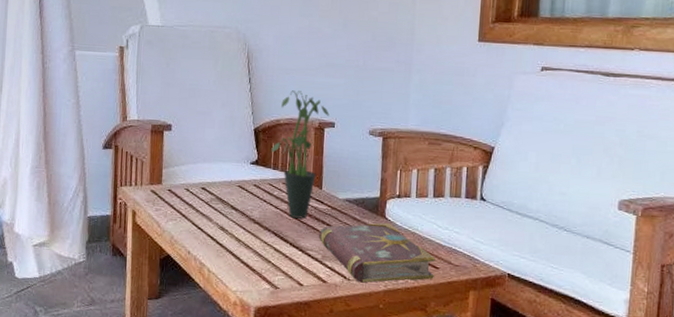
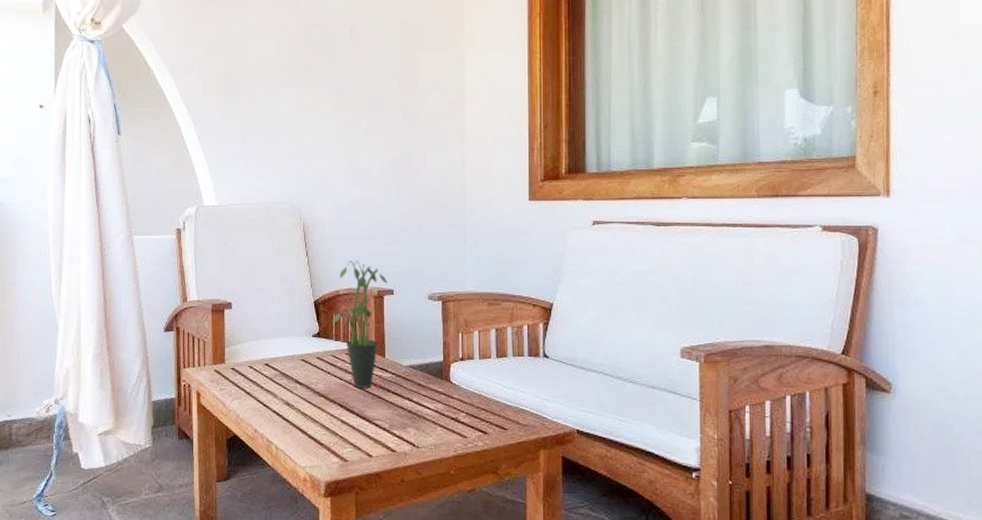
book: present [319,223,435,283] -> none [385,387,503,450]

